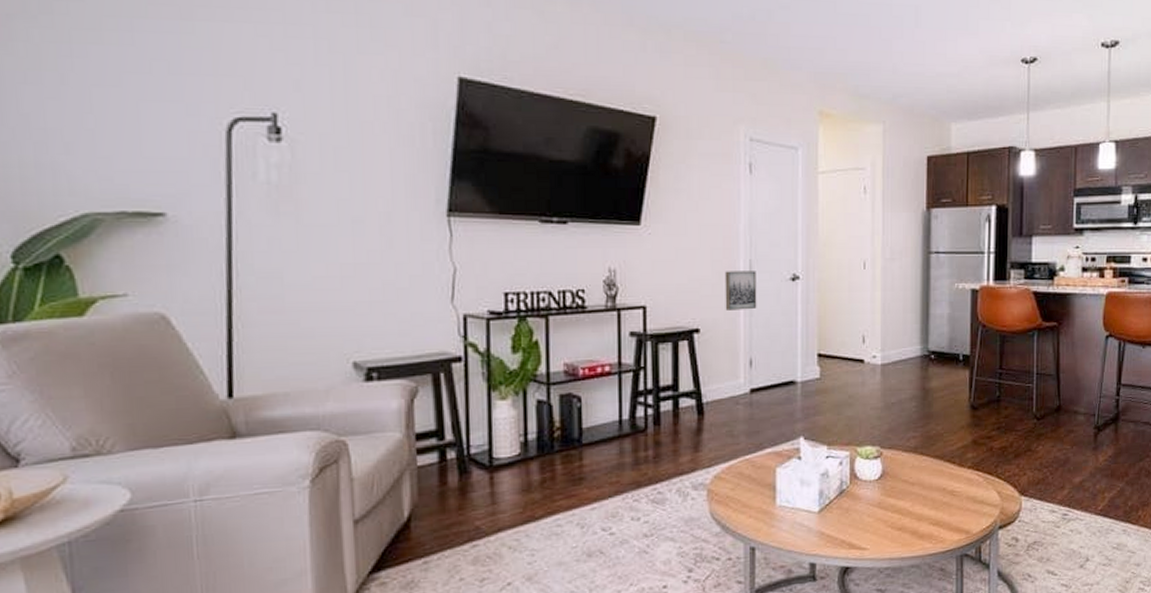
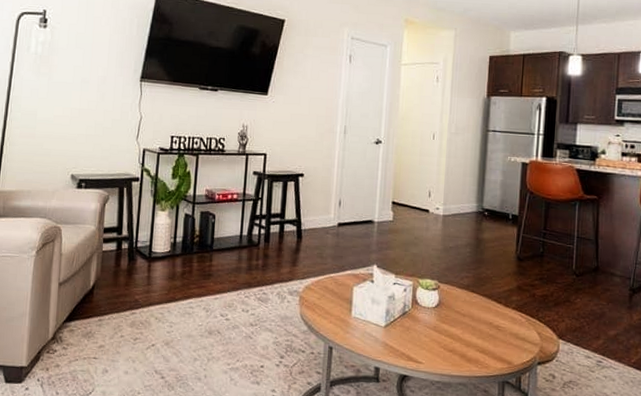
wall art: present [725,271,757,310] -> none [324,133,349,163]

